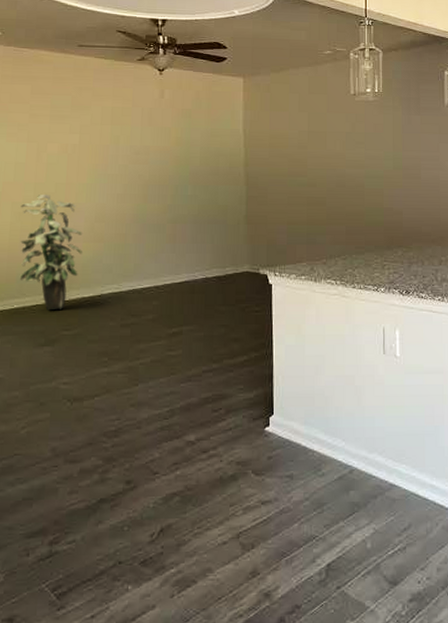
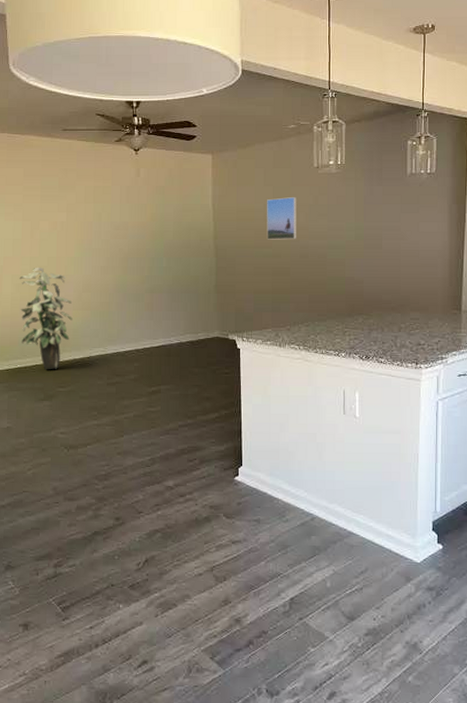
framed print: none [301,124,333,168] -> present [267,197,297,240]

